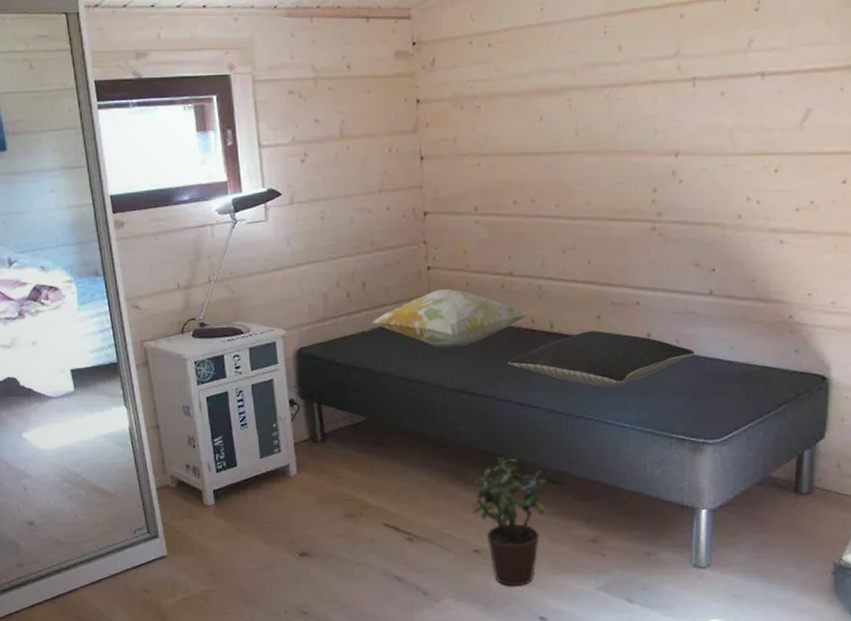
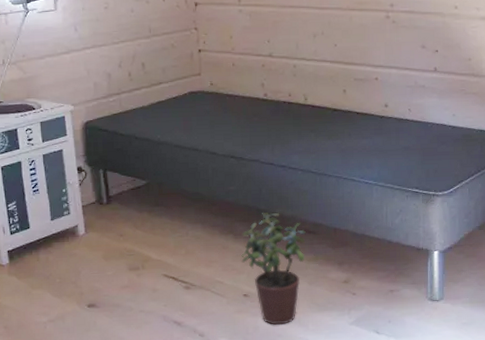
decorative pillow: present [372,289,530,348] -> none [151,69,288,119]
pillow: present [508,331,695,387] -> none [269,102,424,150]

